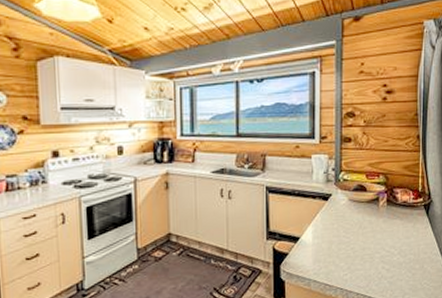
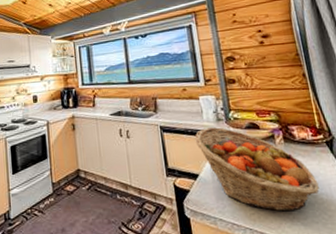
fruit basket: none [301,189,409,272] -> present [194,127,320,212]

